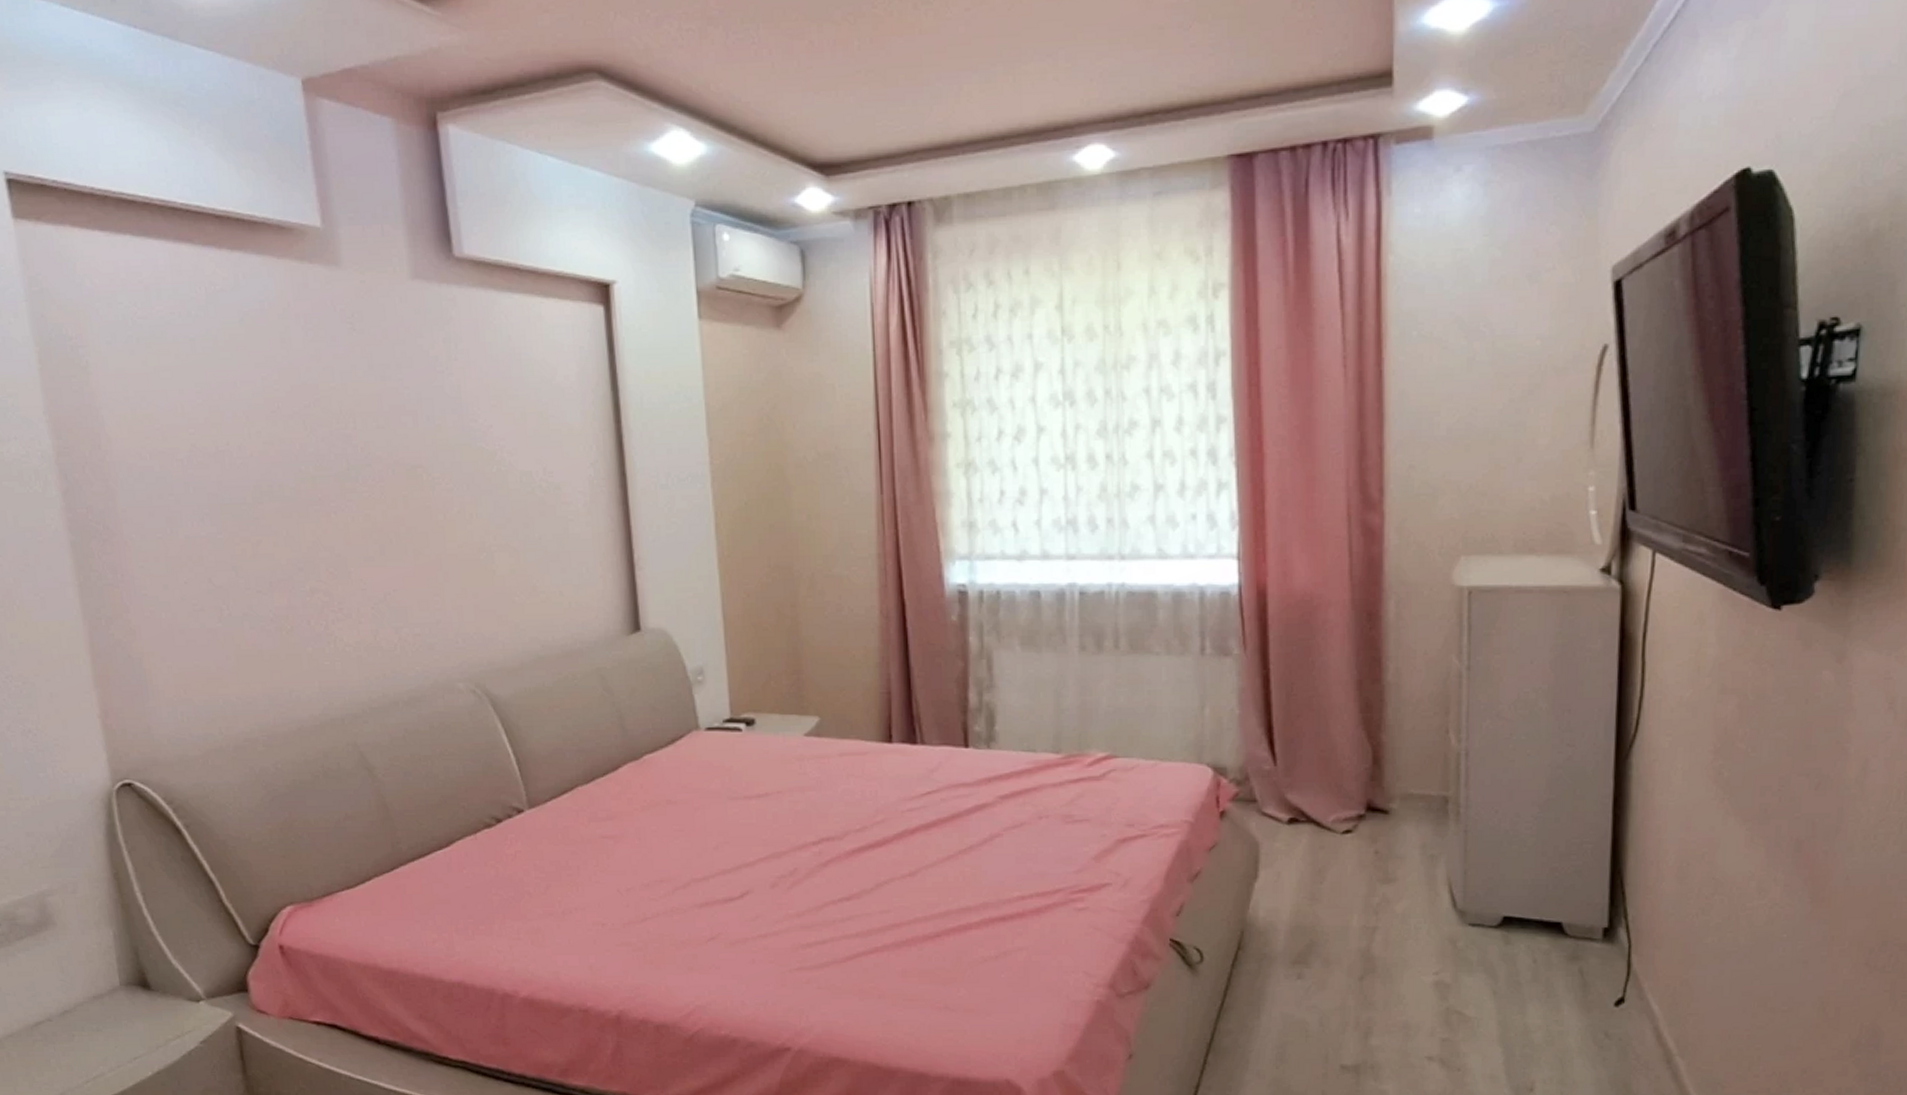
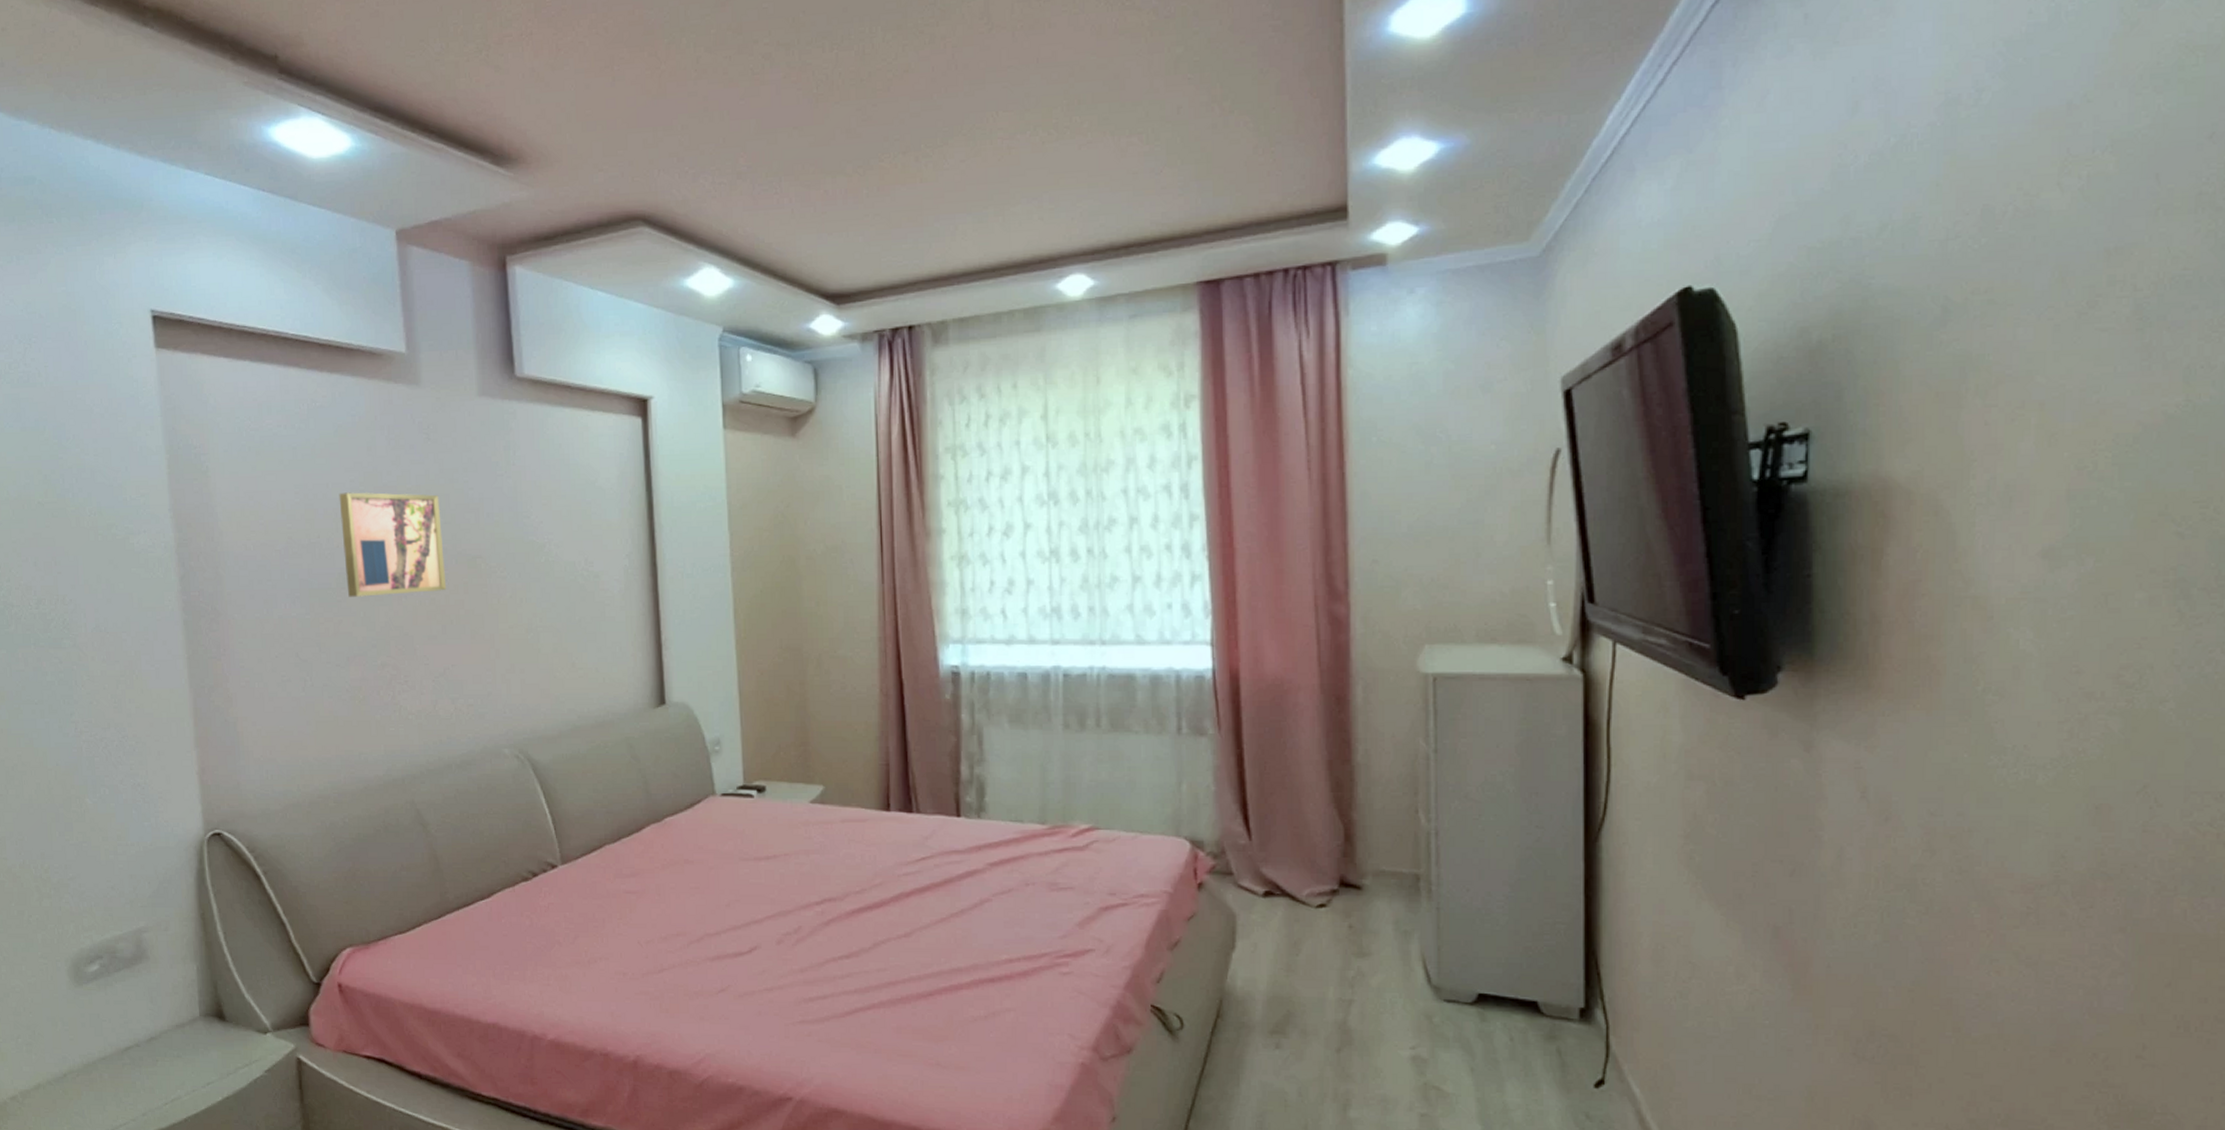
wall art: none [249,391,383,513] -> present [339,492,447,597]

